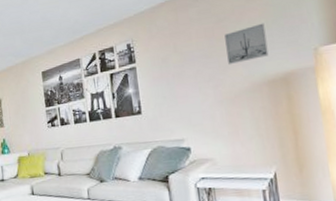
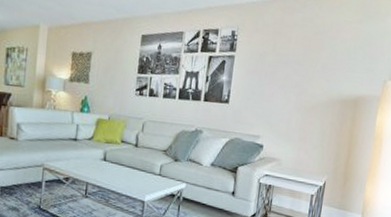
wall art: present [224,23,269,66] -> none [315,45,353,78]

